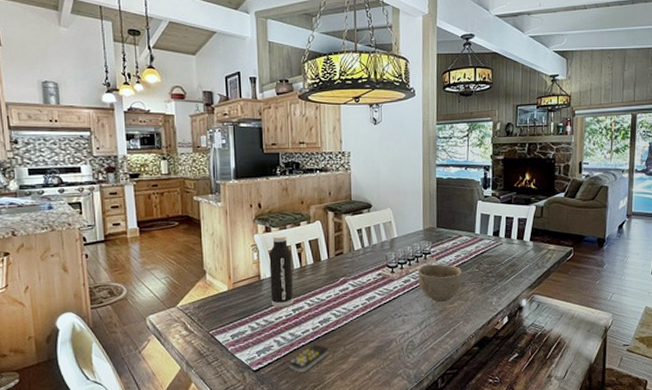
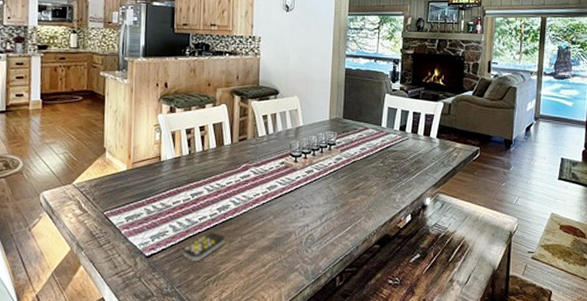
water bottle: present [269,234,293,308] -> none [169,116,195,191]
bowl: present [417,264,462,303] -> none [321,156,366,196]

